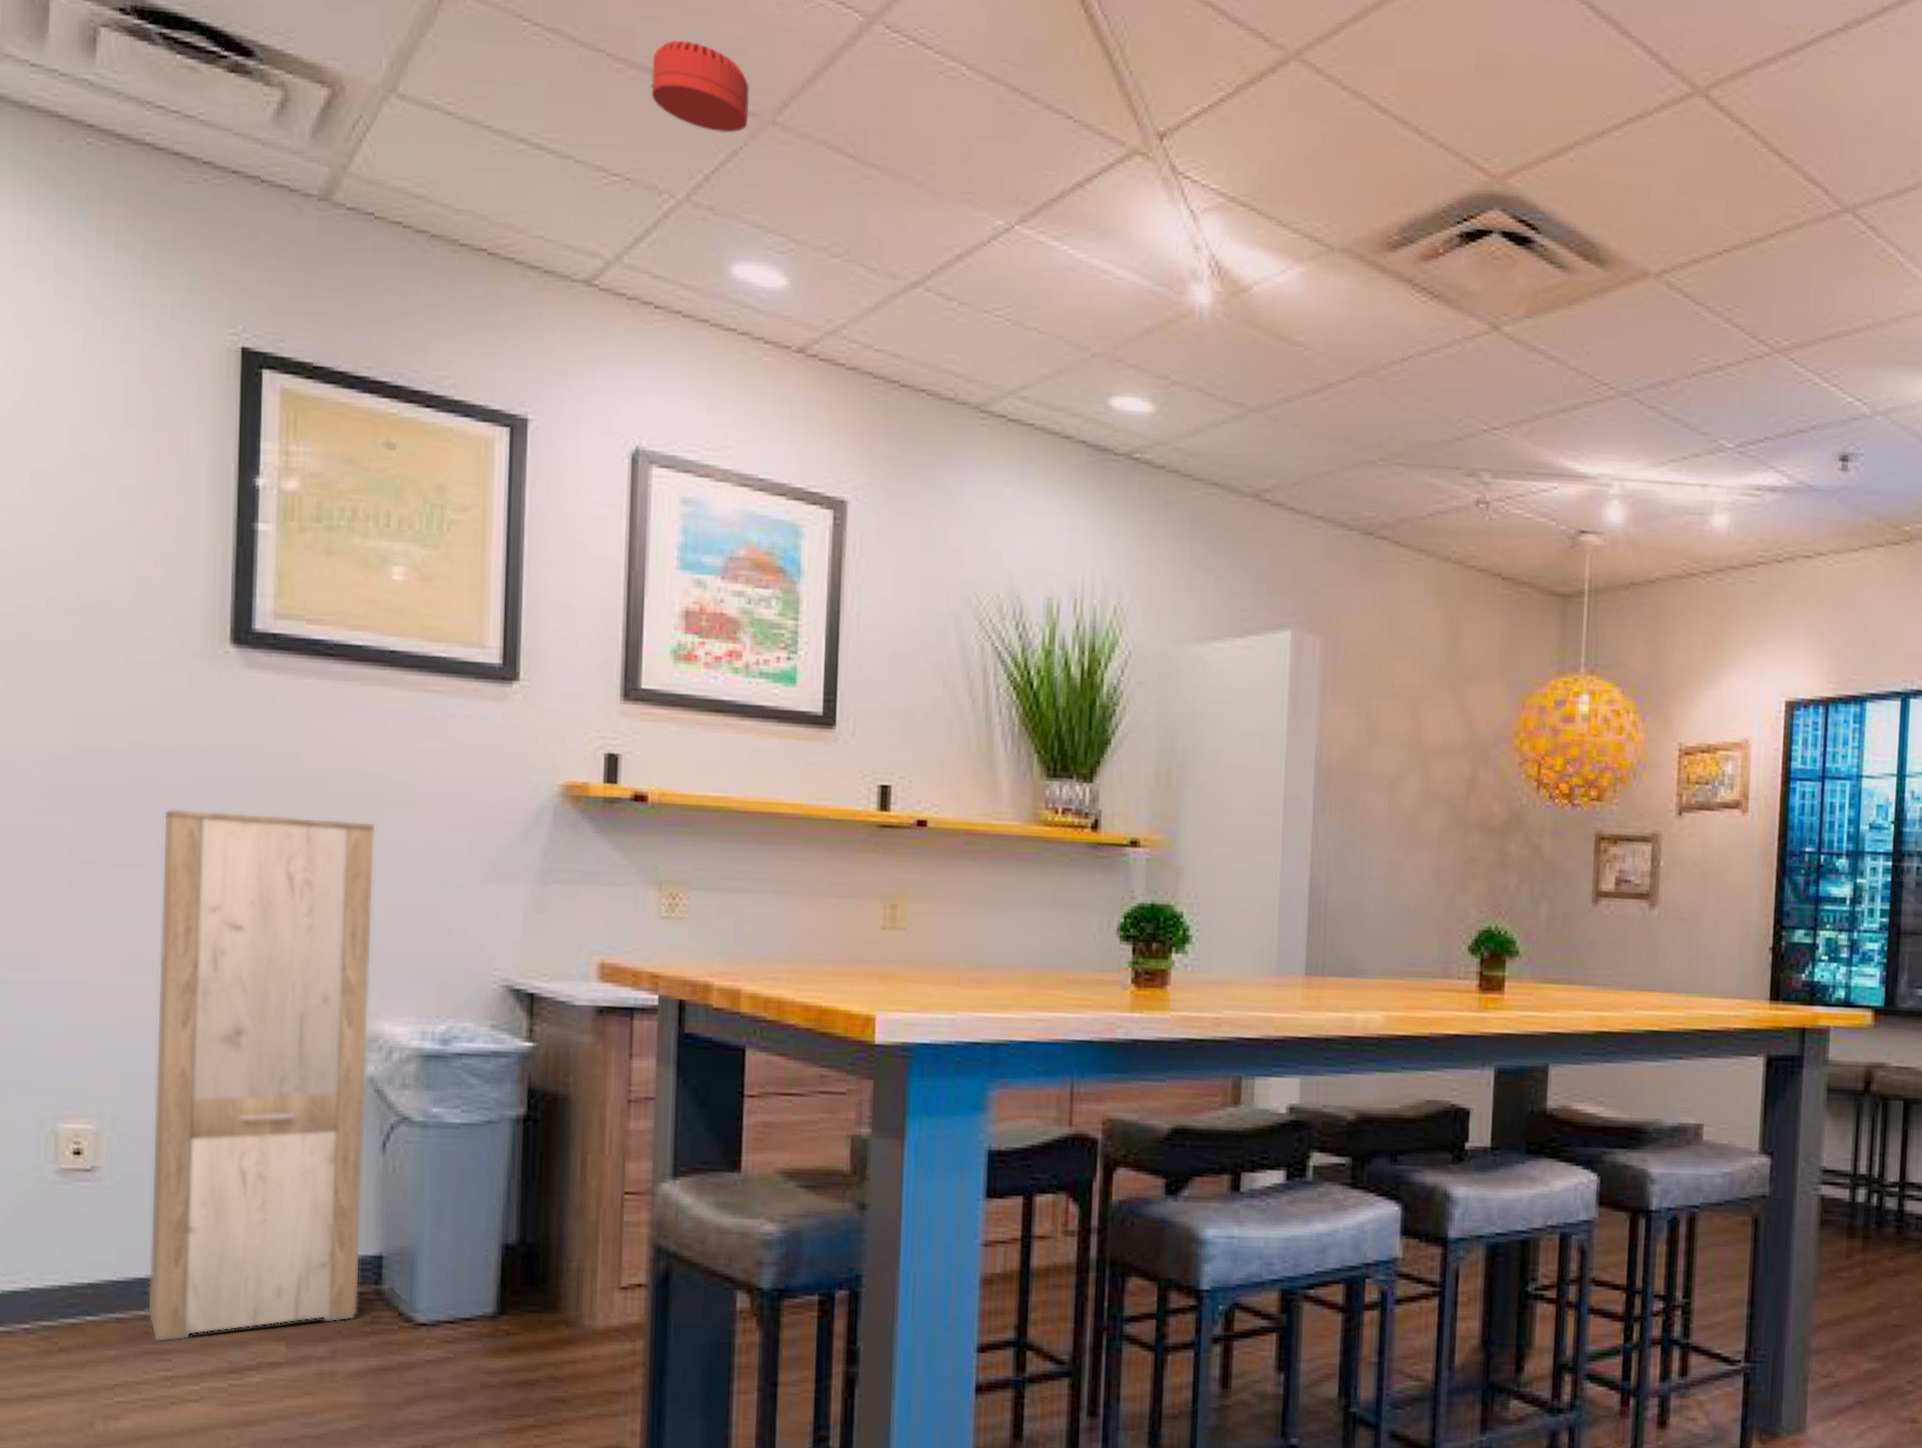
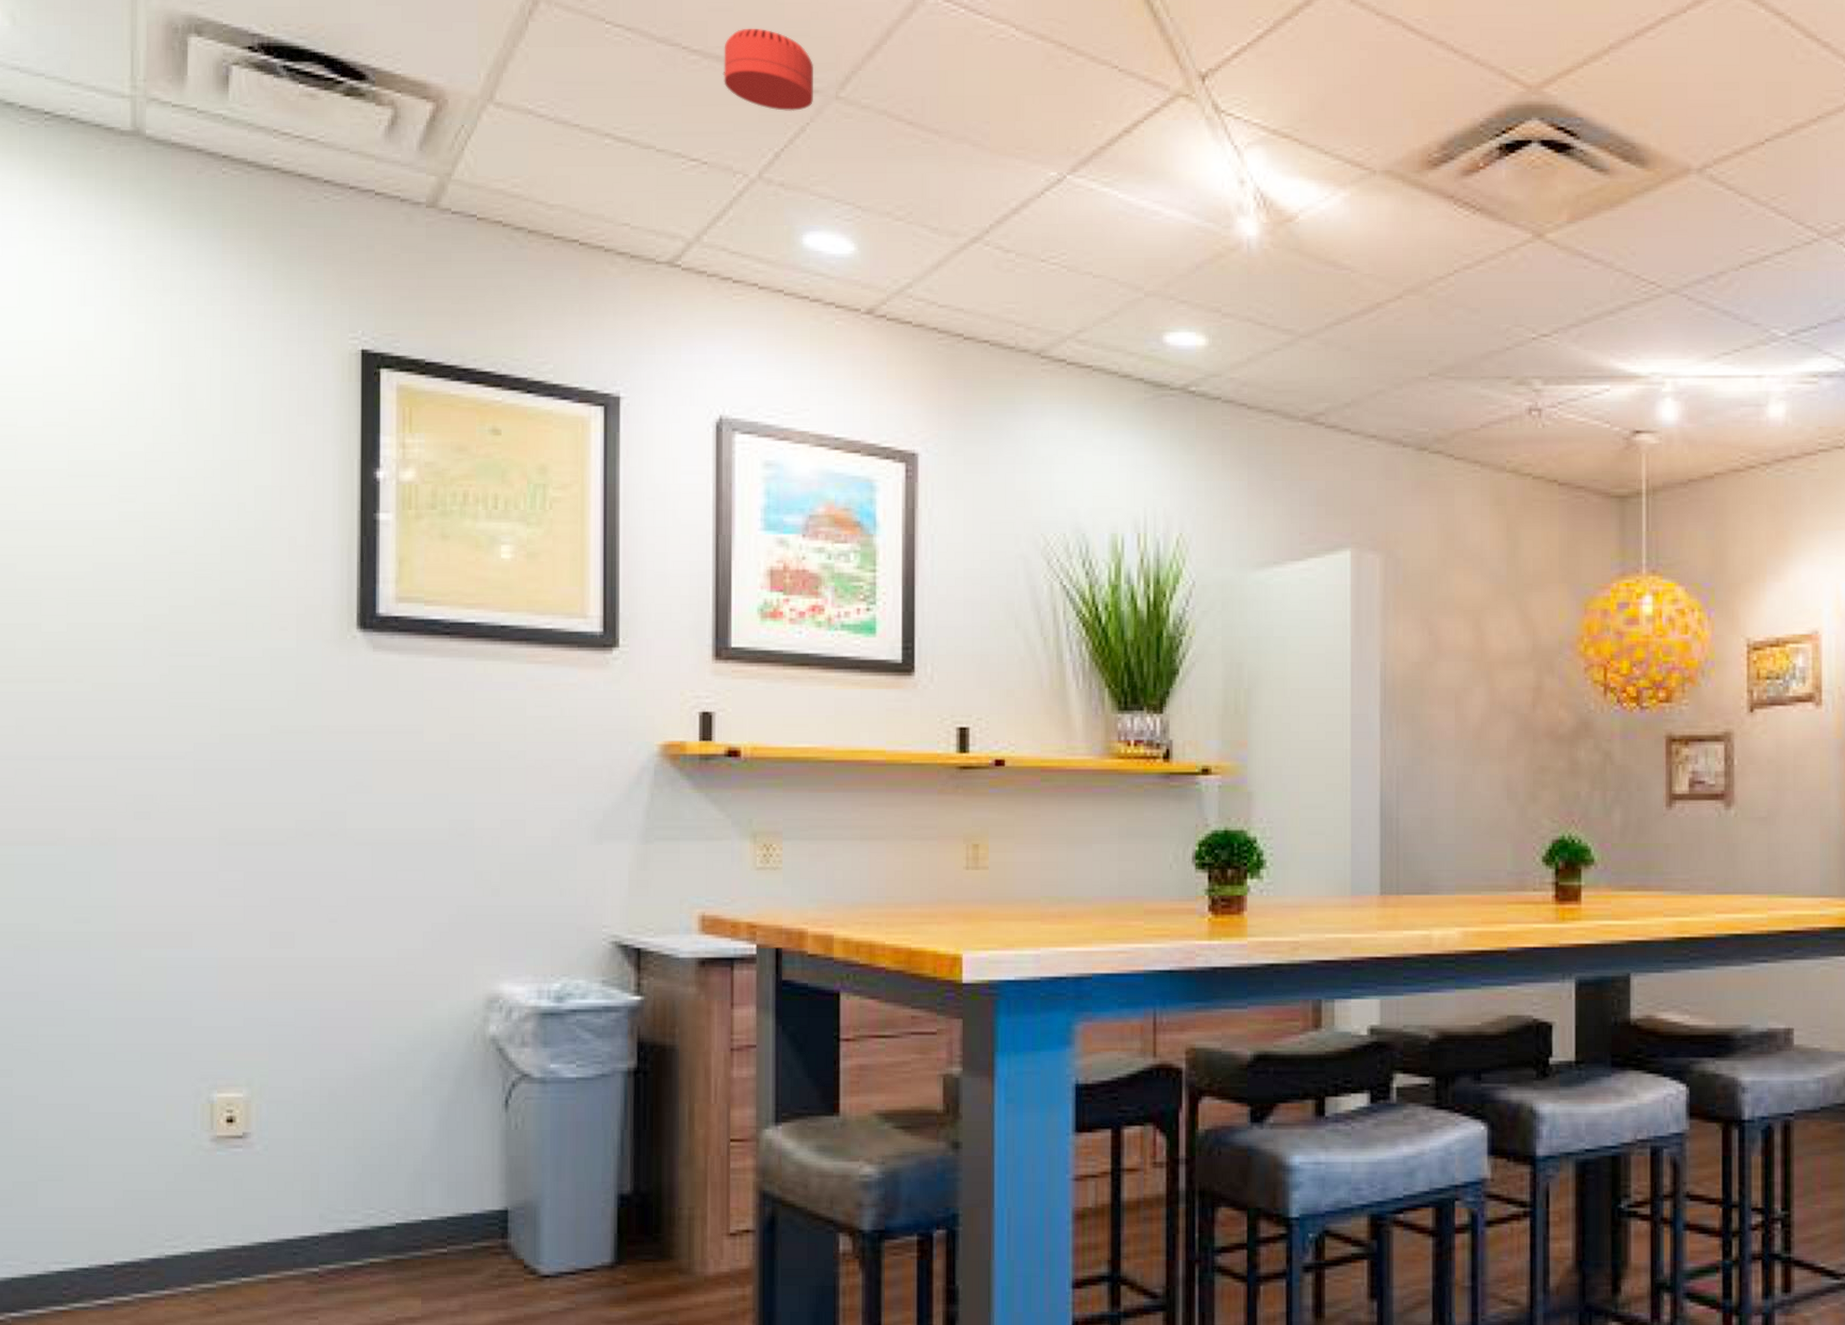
cabinet: present [148,808,376,1343] -> none [296,787,492,1301]

